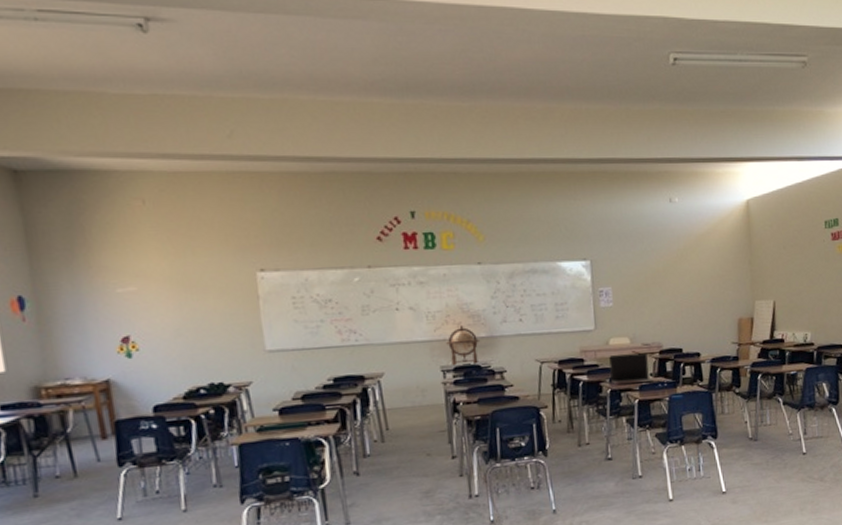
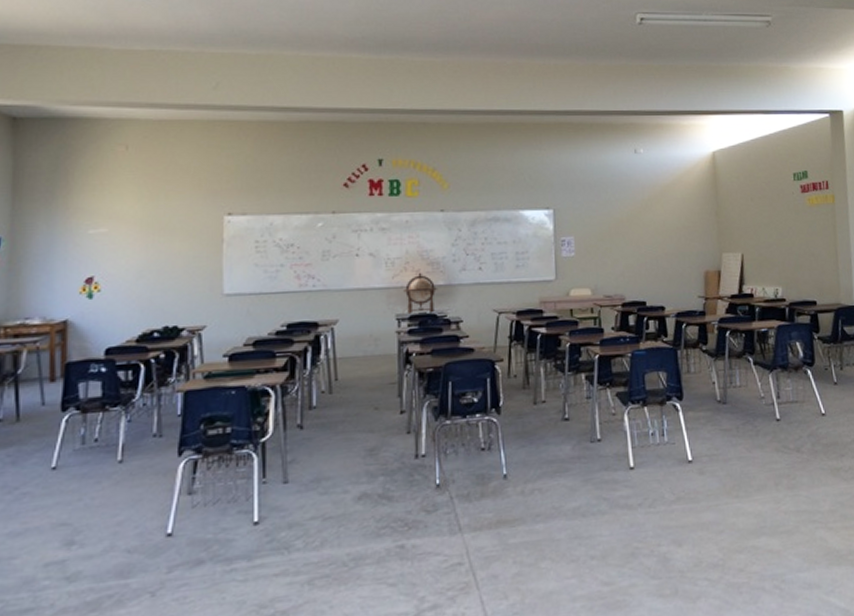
laptop computer: present [609,353,654,386] -> none [569,305,615,339]

